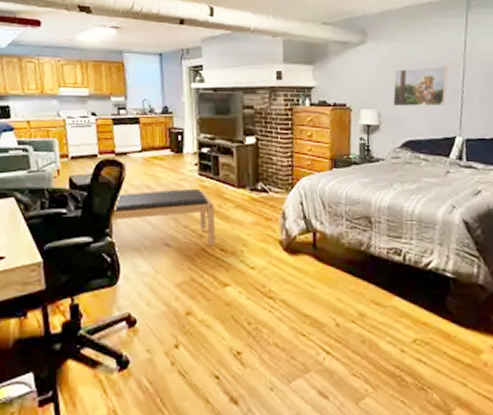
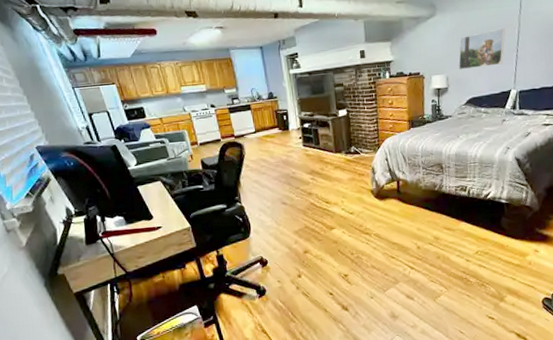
bench: present [113,188,216,246] -> none [240,157,322,201]

